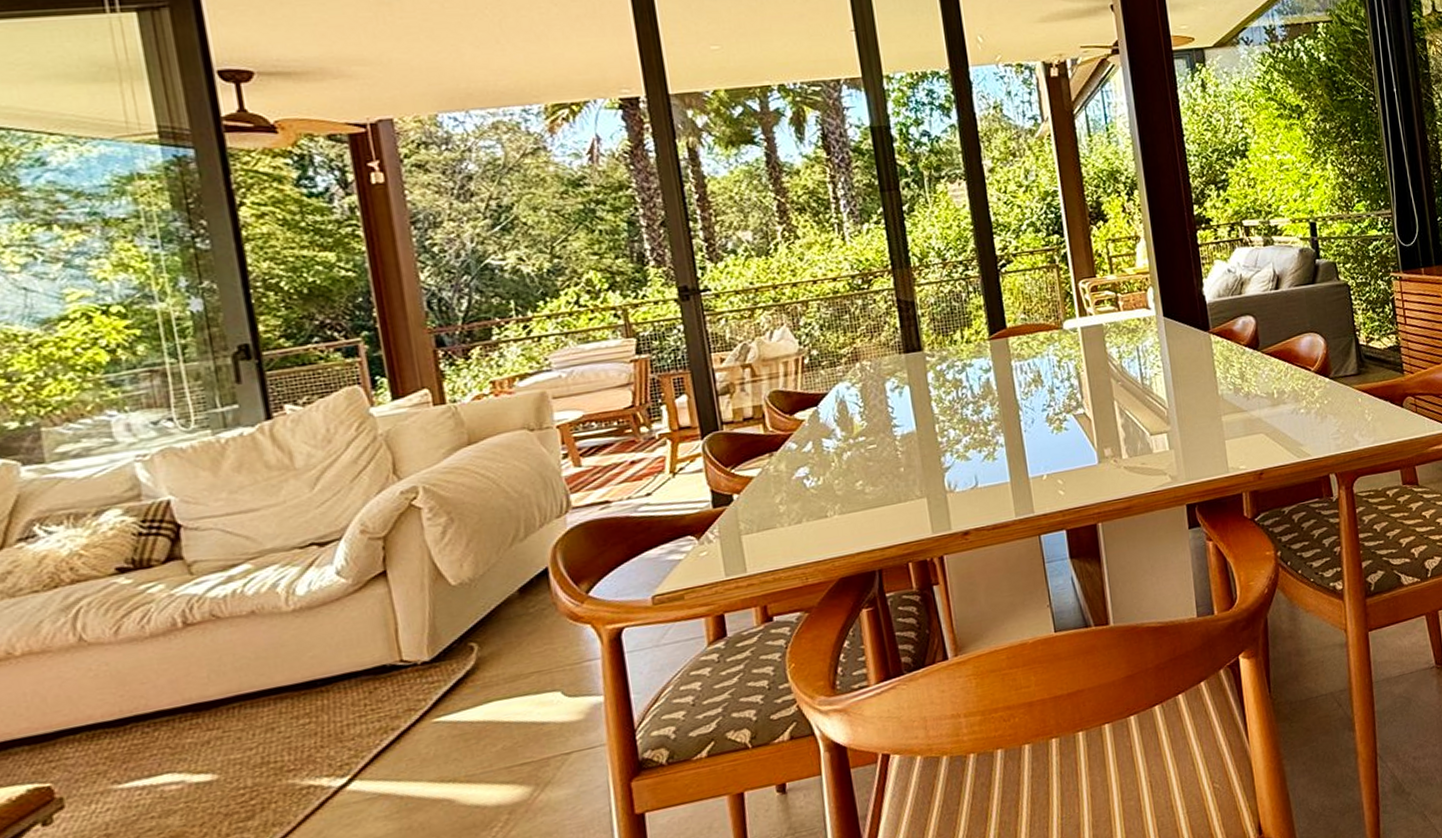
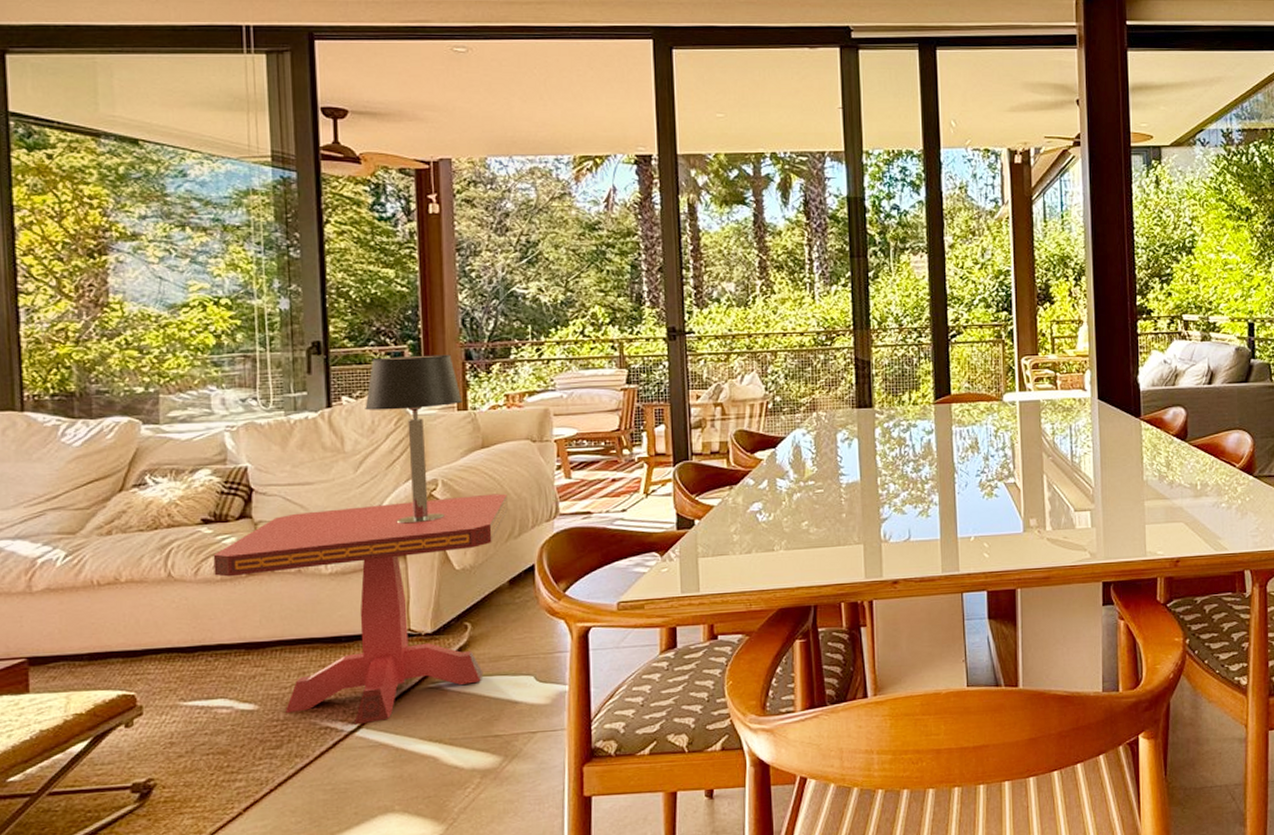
side table: none [136,493,509,778] -> present [213,493,508,725]
table lamp: none [315,343,439,543] -> present [365,354,463,524]

